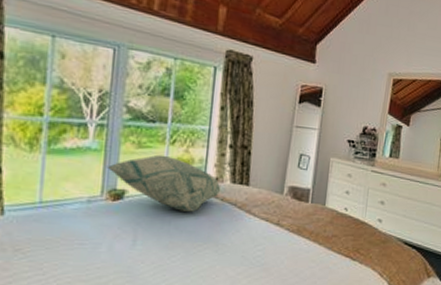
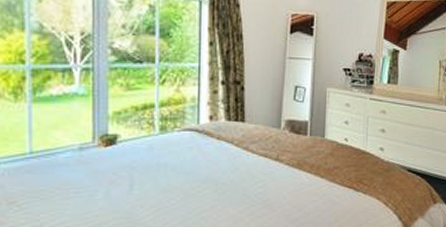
decorative pillow: present [106,154,221,212] -> none [95,96,216,153]

